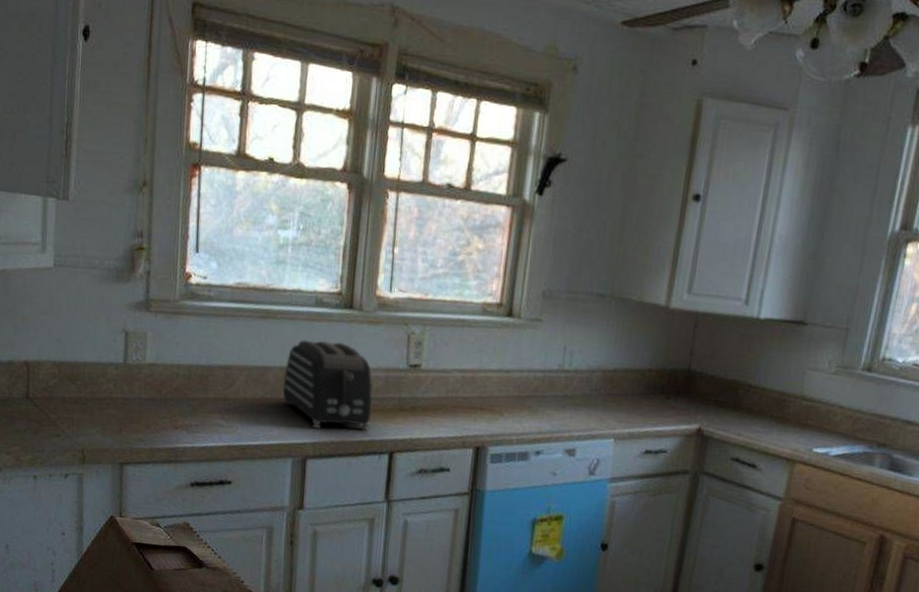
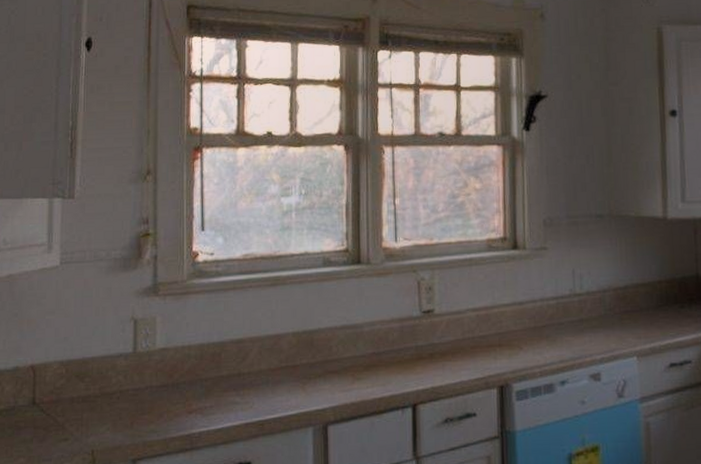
toaster: present [283,340,373,430] -> none [298,299,390,392]

